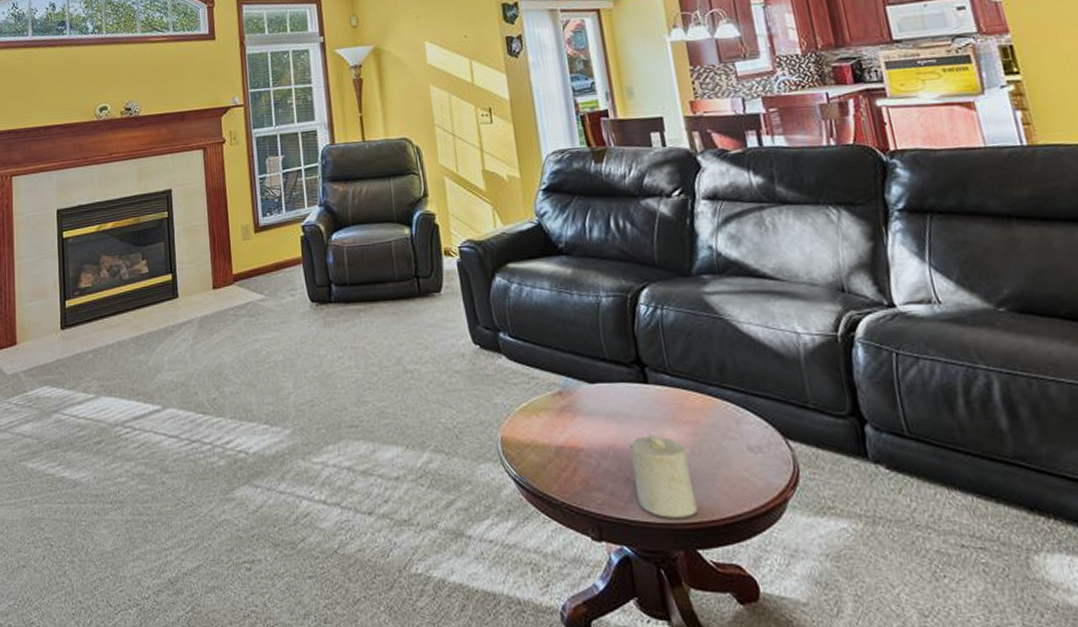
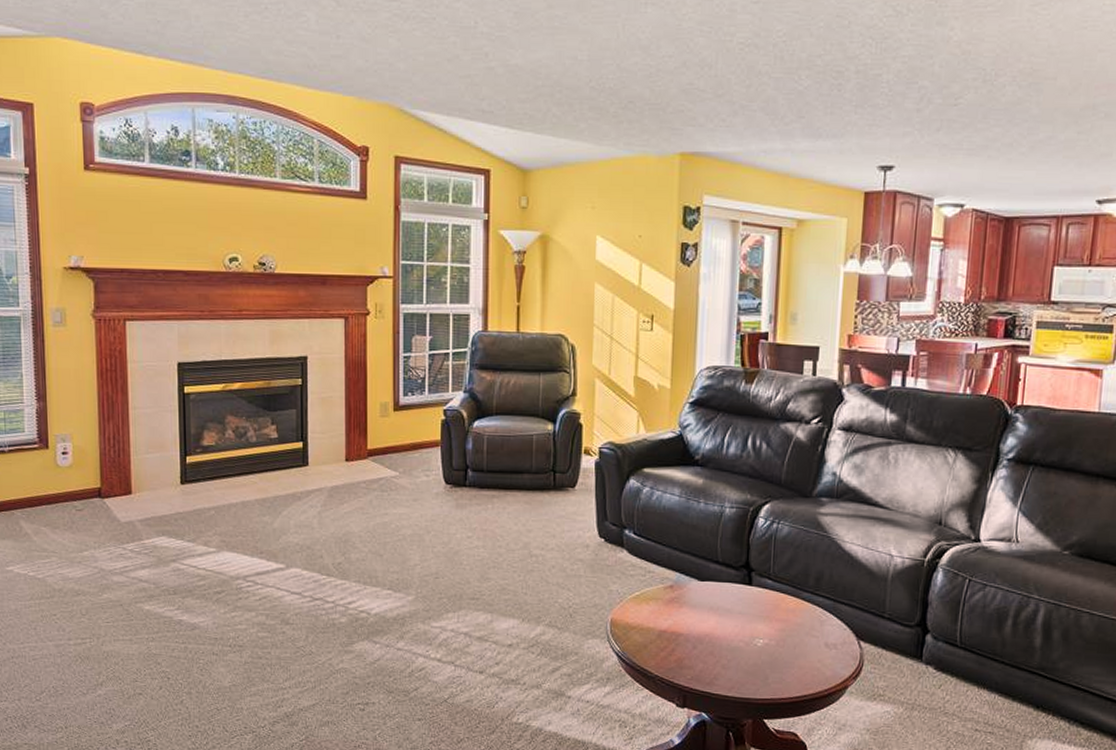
candle: present [630,434,698,518] -> none [722,627,772,694]

